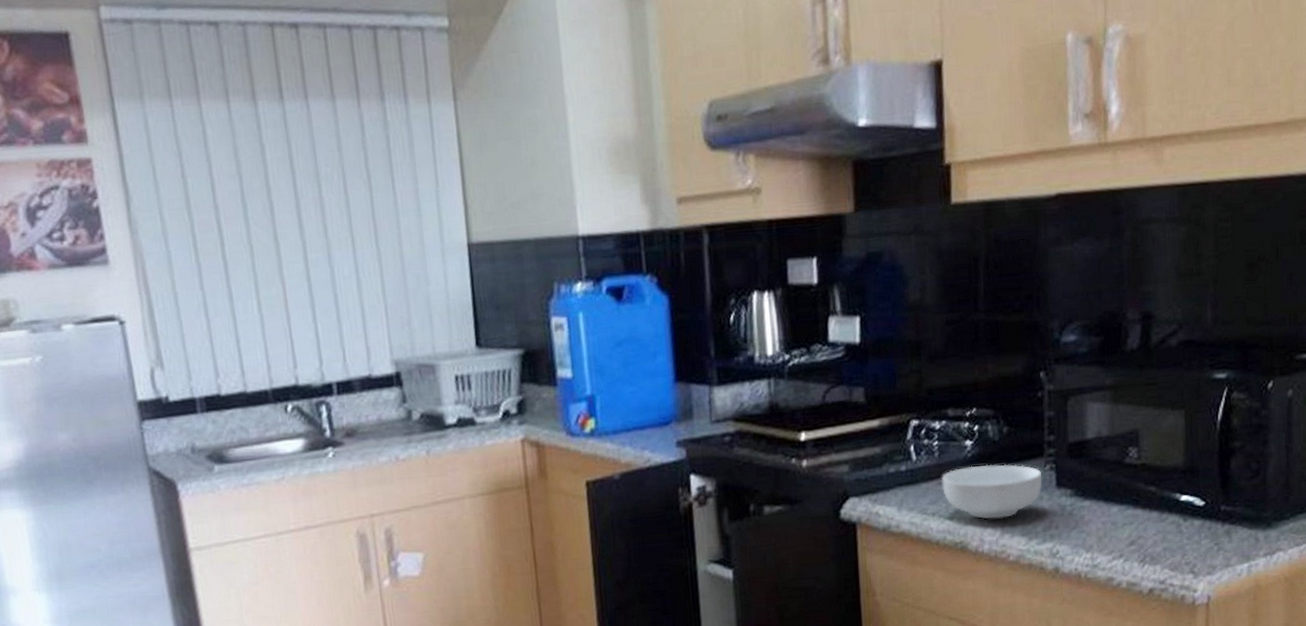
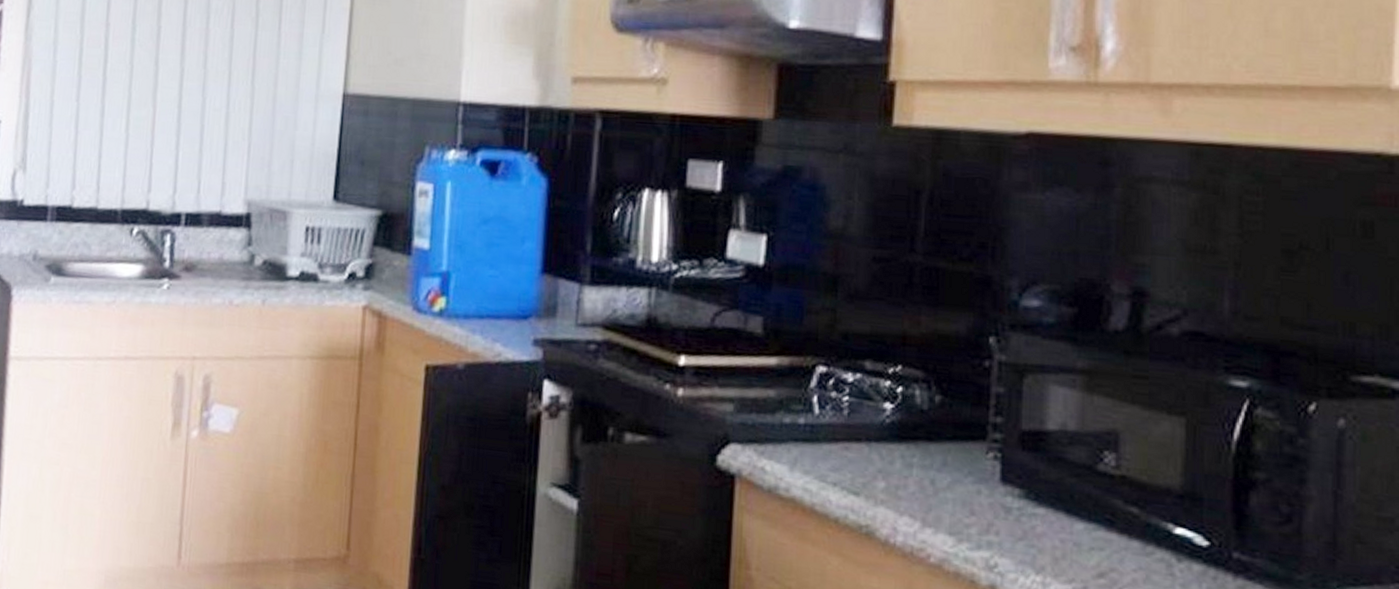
cereal bowl: present [942,464,1043,519] -> none [849,434,983,508]

